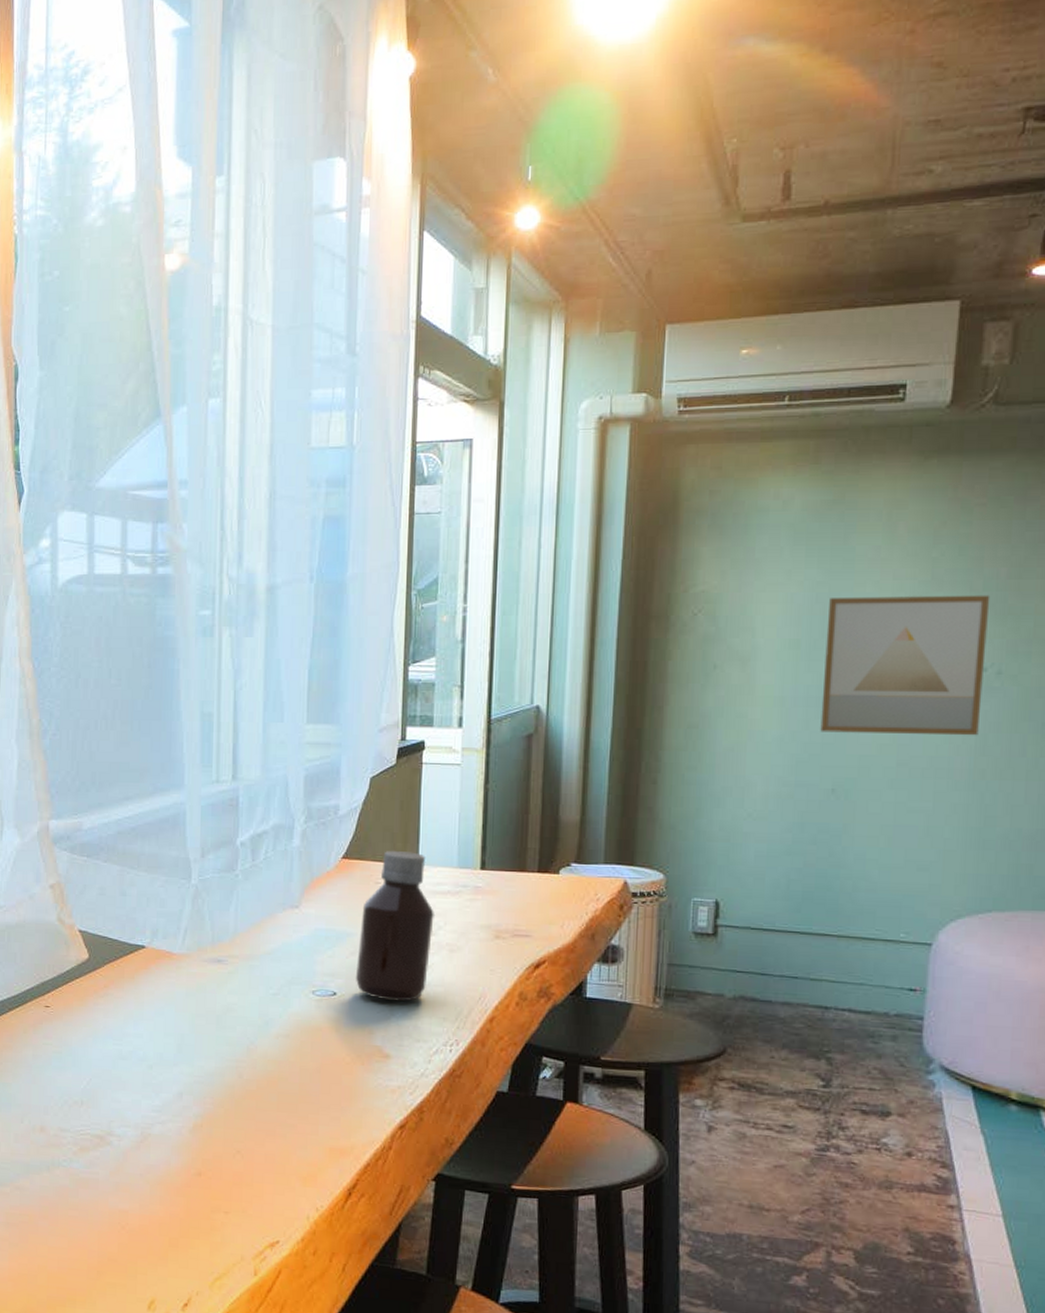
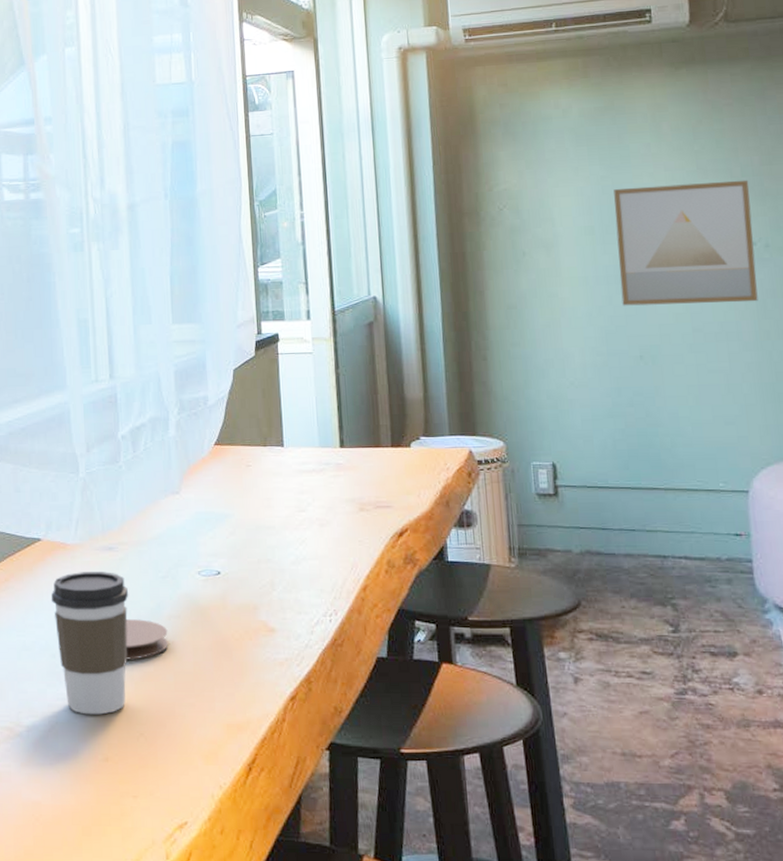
coffee cup: none [152,983,236,1130] -> present [51,572,129,715]
coaster: none [228,1035,275,1077] -> present [125,619,168,660]
bottle: present [356,851,436,1002] -> none [236,435,304,576]

